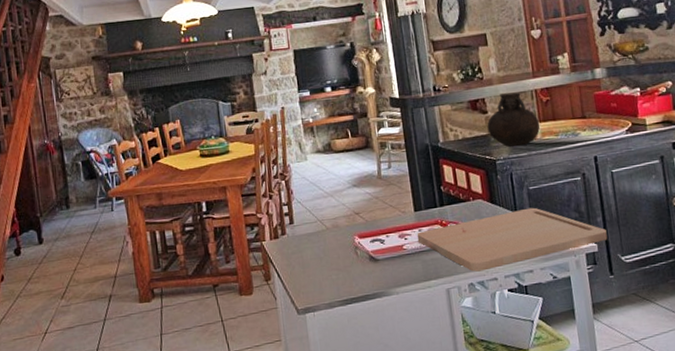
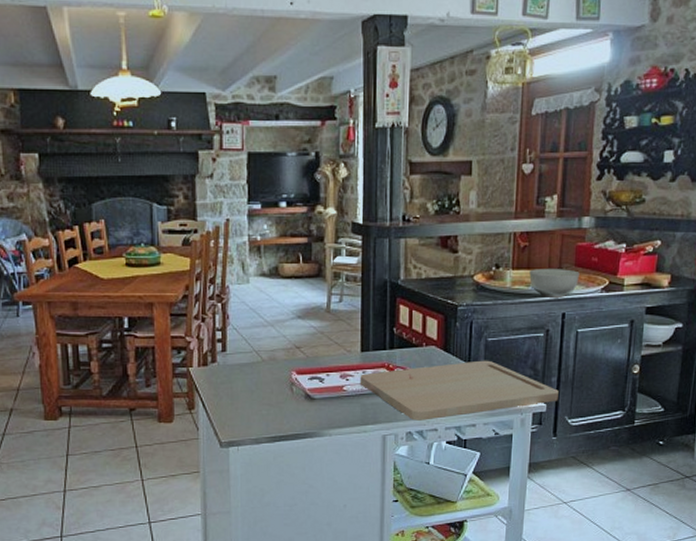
vase: present [487,92,540,147] -> none [454,233,512,292]
bowl: none [556,116,604,144] -> present [529,268,580,298]

